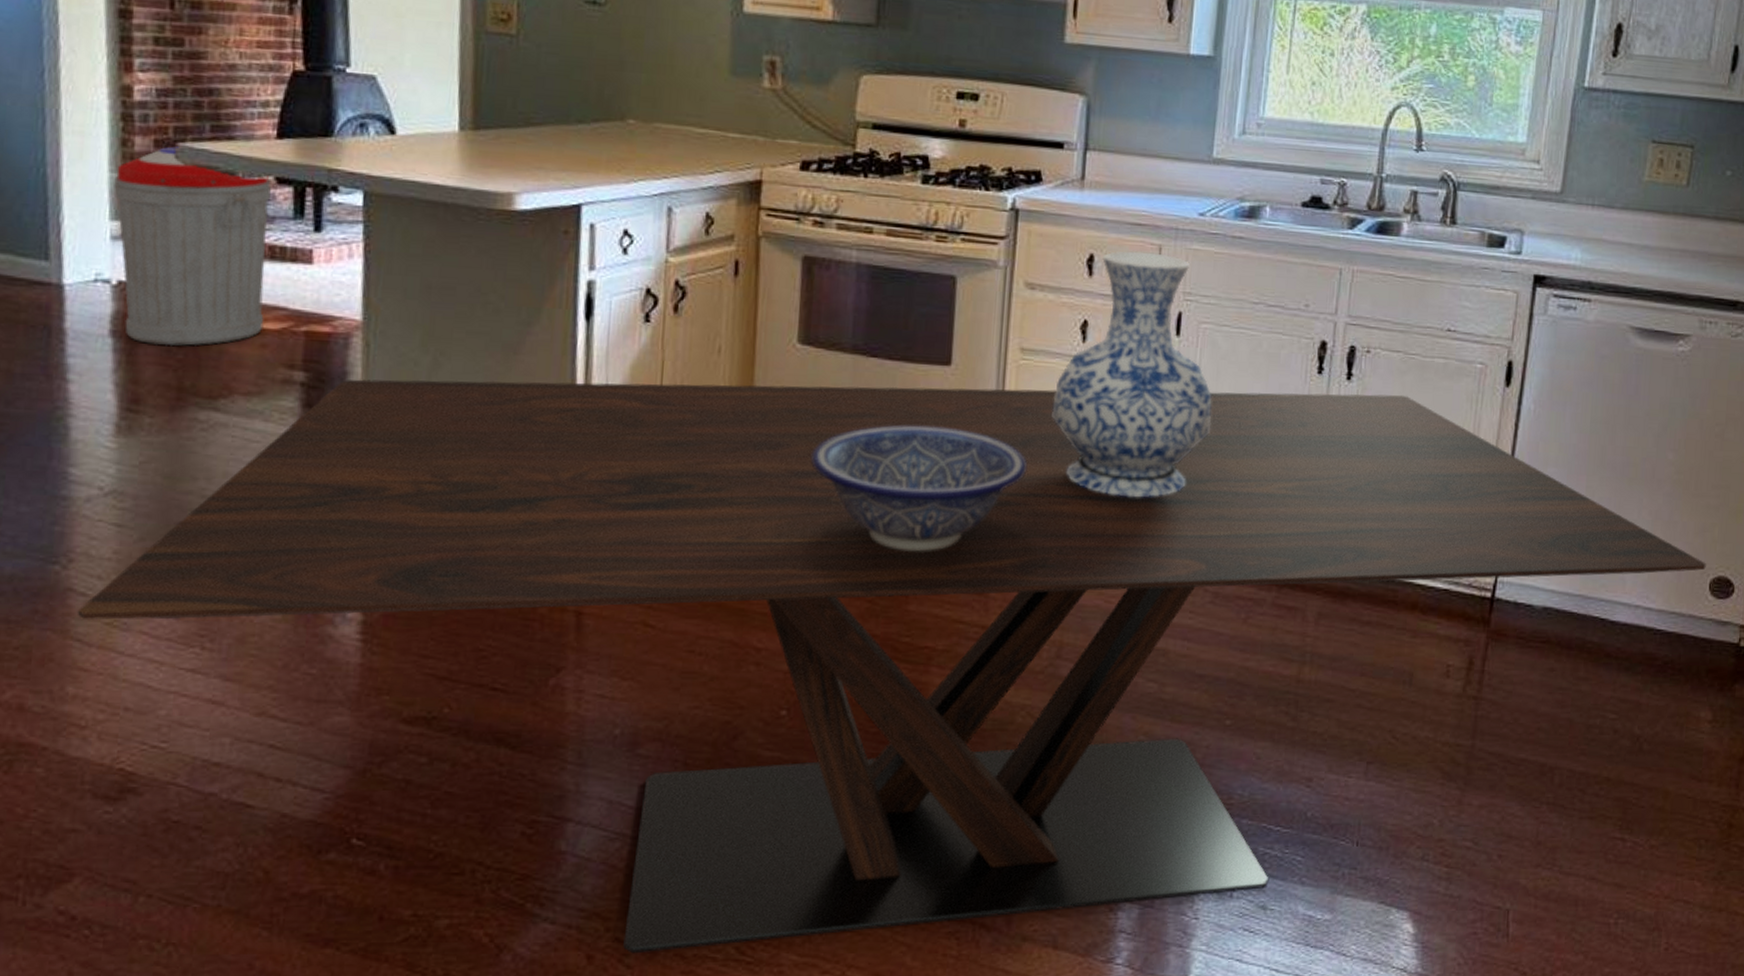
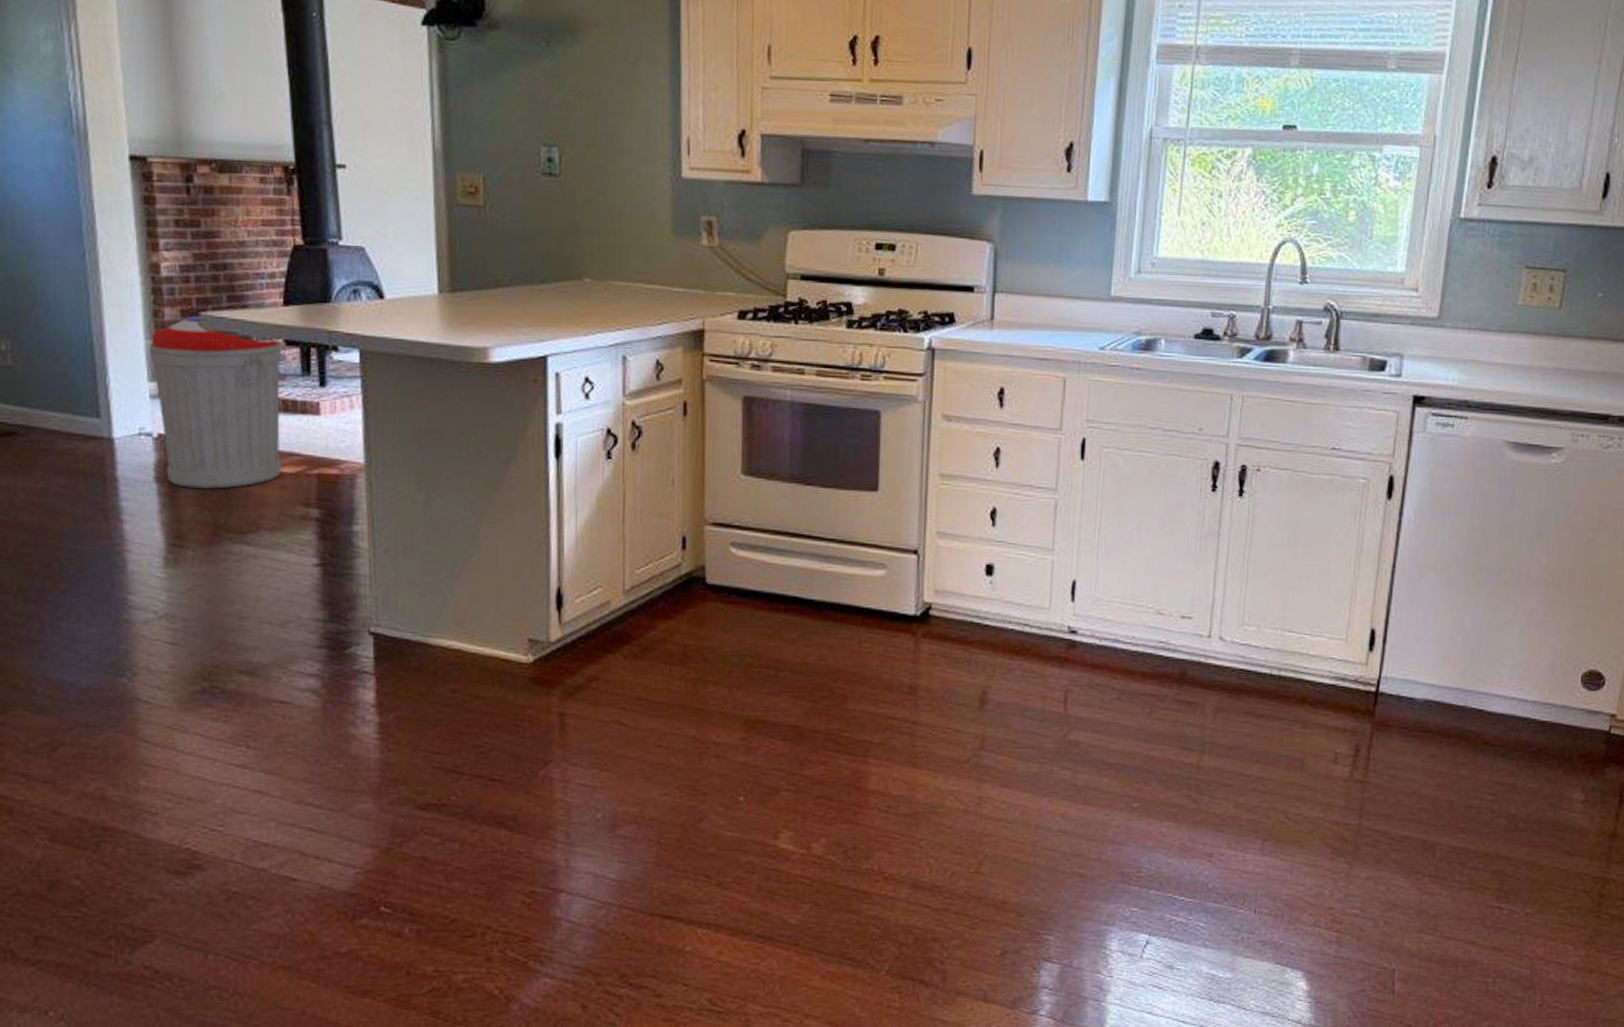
dining table: present [77,379,1706,954] -> none [143,509,1578,1004]
decorative bowl: present [811,425,1028,552] -> none [757,546,949,657]
vase: present [1052,251,1212,498] -> none [970,383,1115,606]

